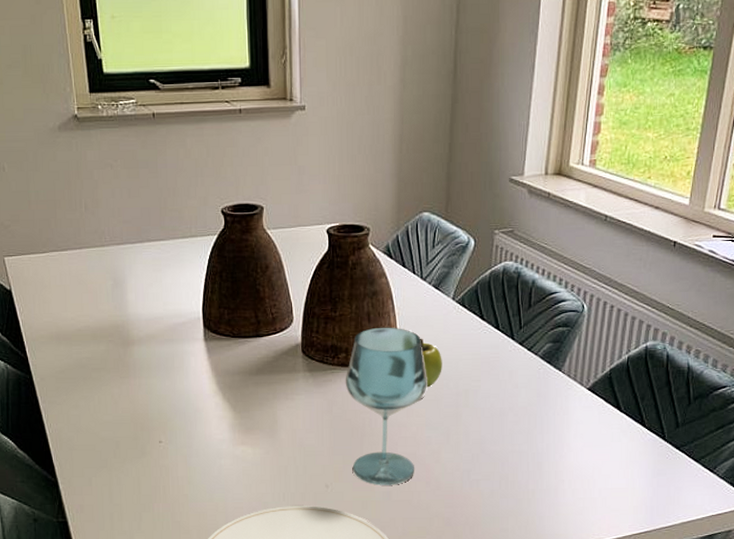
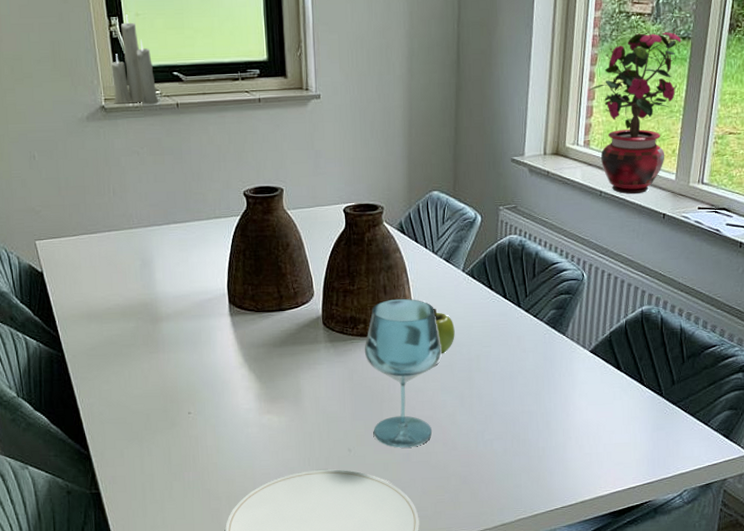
candle: none [84,17,134,115] -> present [110,14,159,105]
potted flower: none [598,36,702,220] -> present [590,27,681,195]

